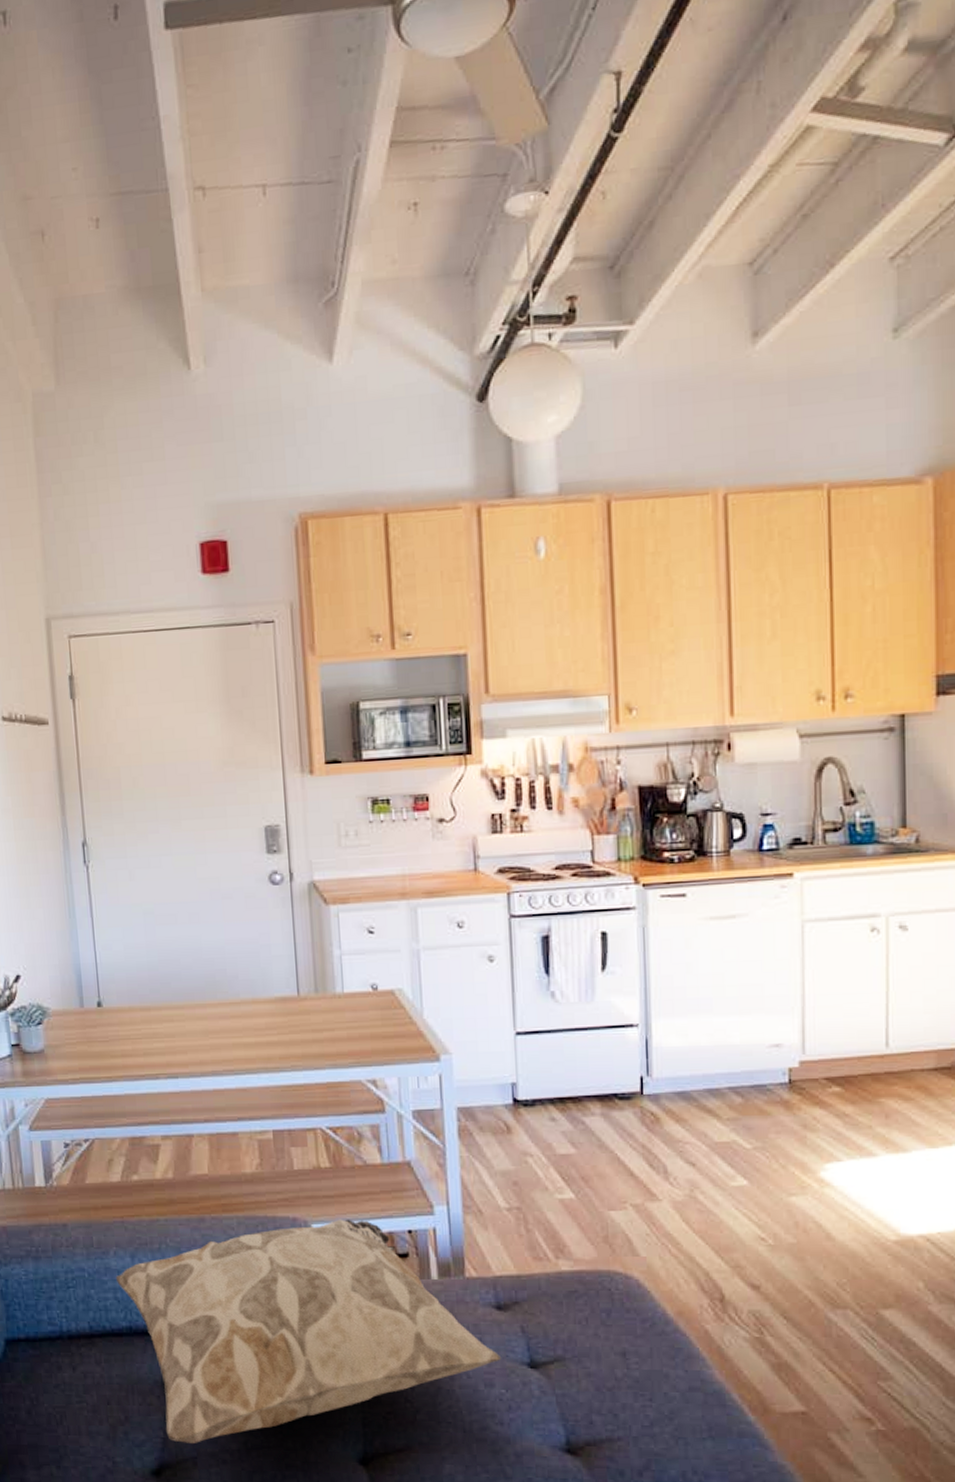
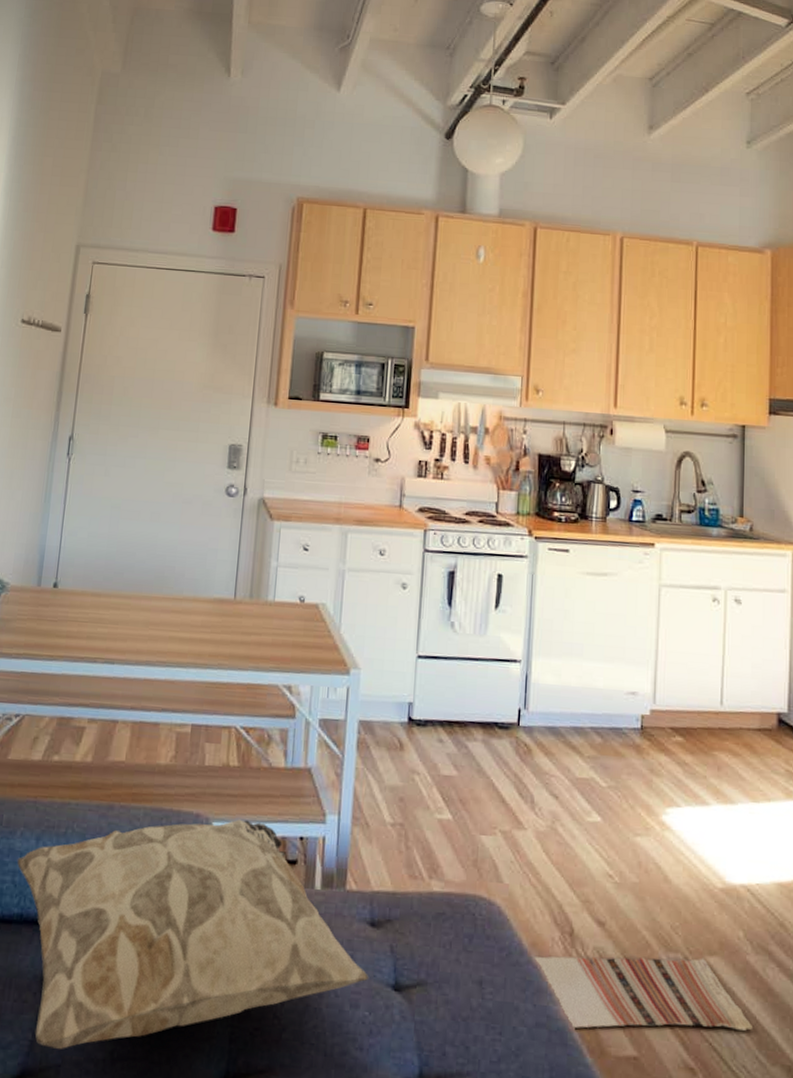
rug: none [681,1311,937,1390] -> present [534,956,752,1031]

